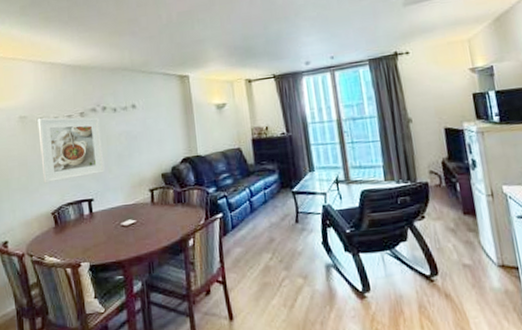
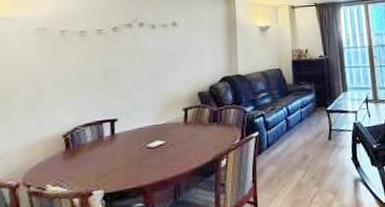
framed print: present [37,117,105,184] -> none [57,30,135,102]

